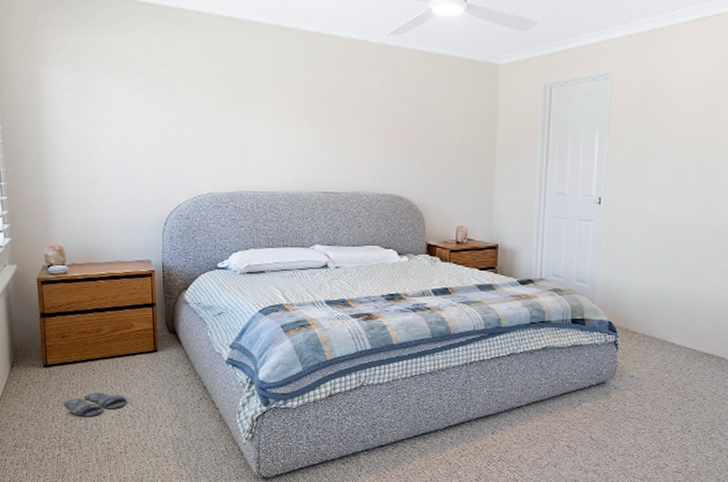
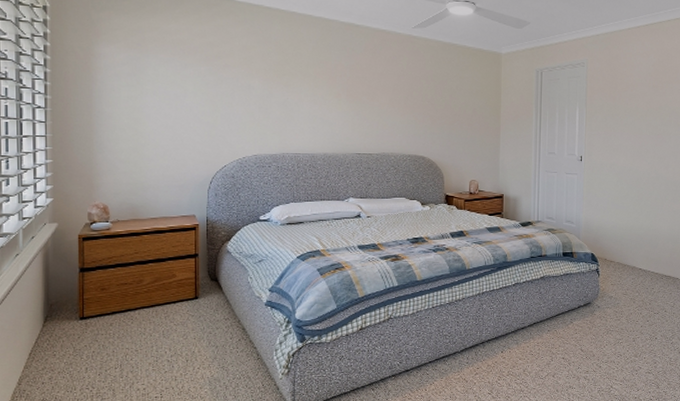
slippers: present [64,392,127,417] -> none [100,340,165,365]

